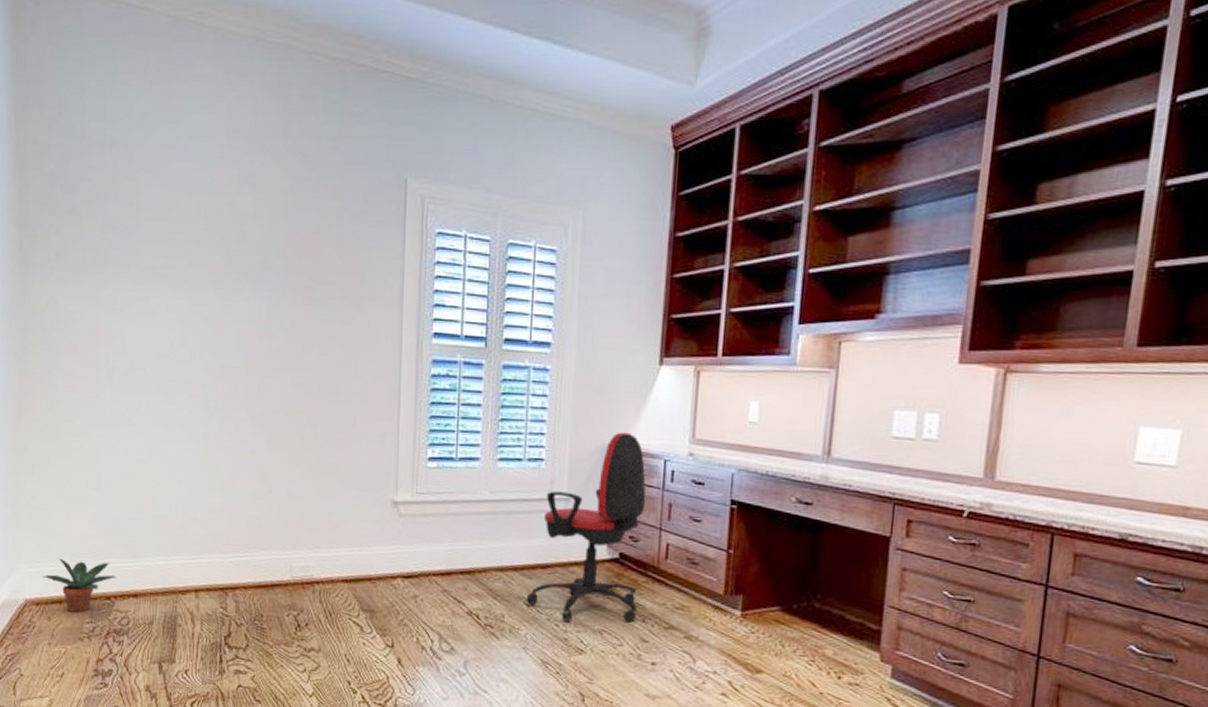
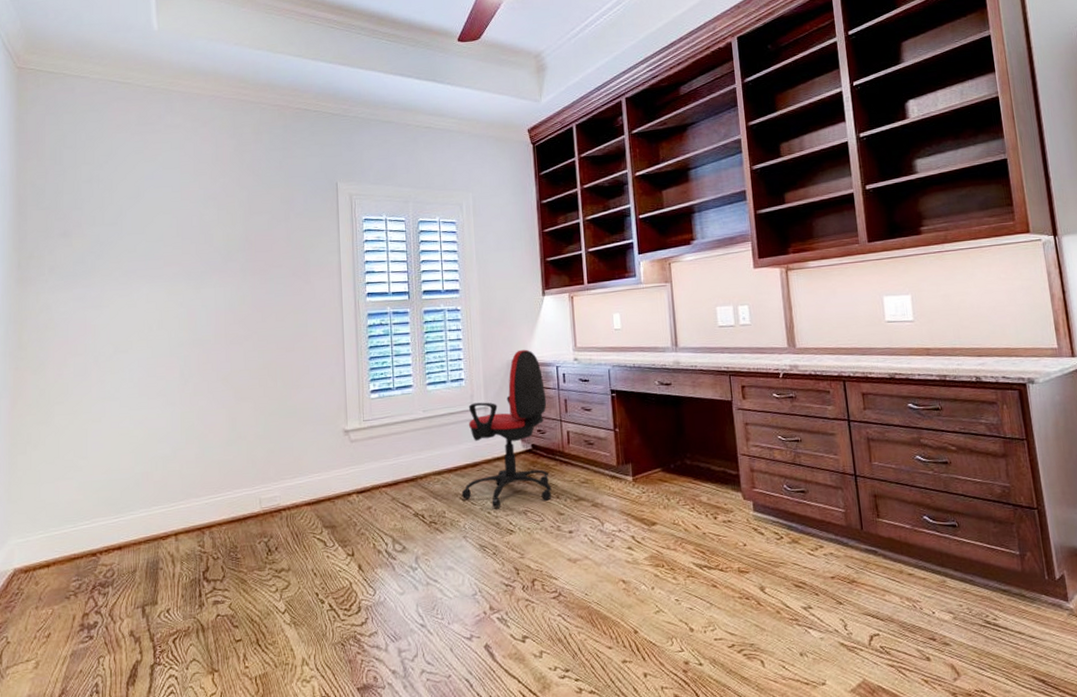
potted plant: present [42,559,117,613] -> none [31,522,102,573]

